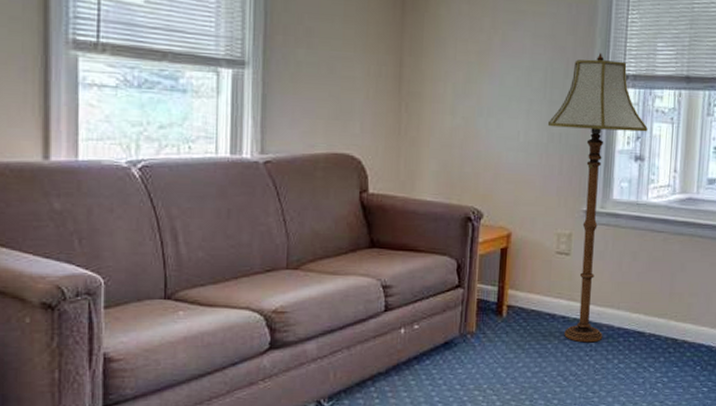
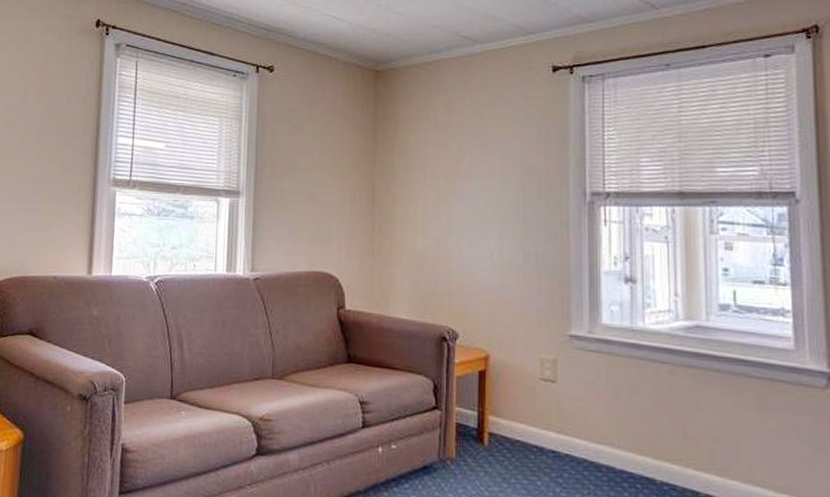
floor lamp: present [547,53,648,343] -> none [522,171,637,485]

